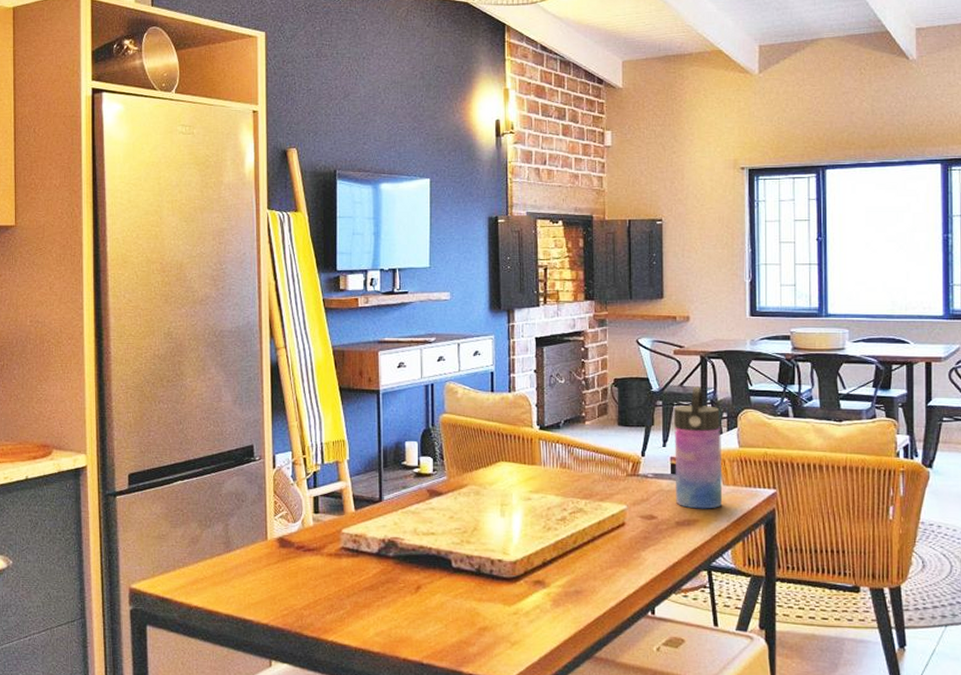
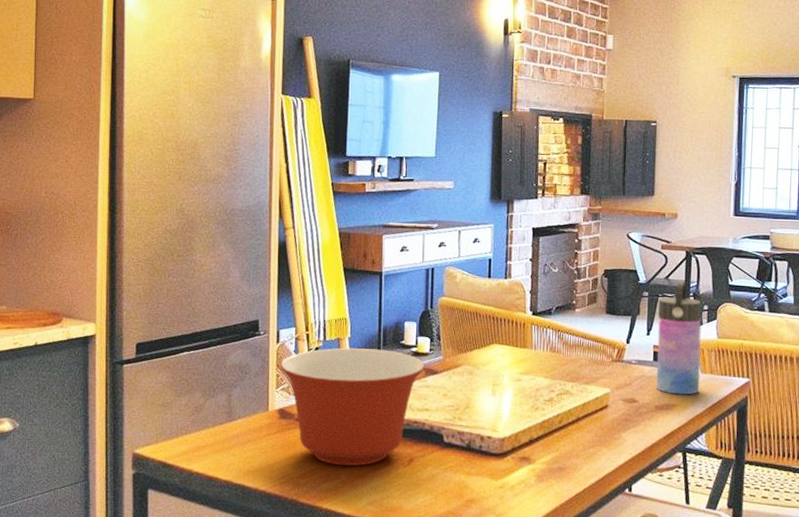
mixing bowl: none [277,471,429,596] -> present [279,348,425,467]

